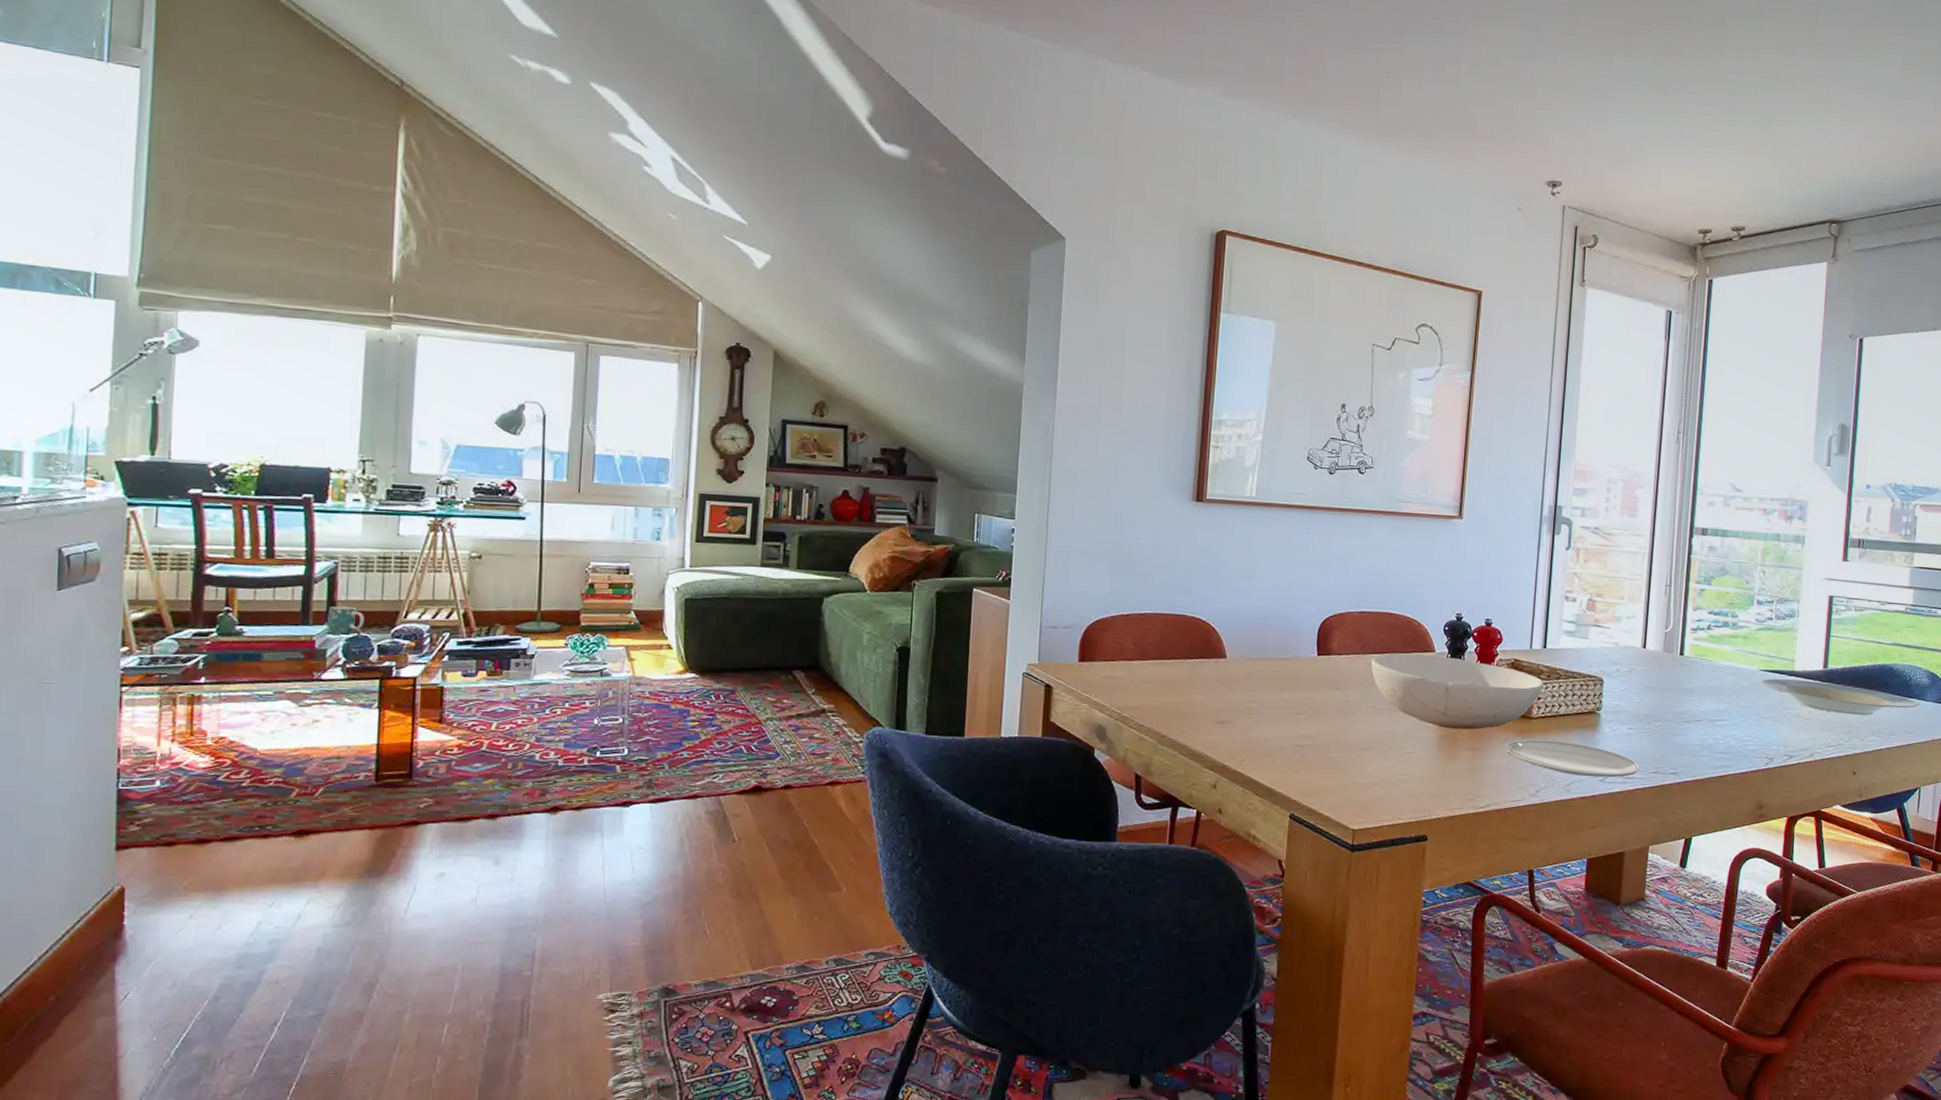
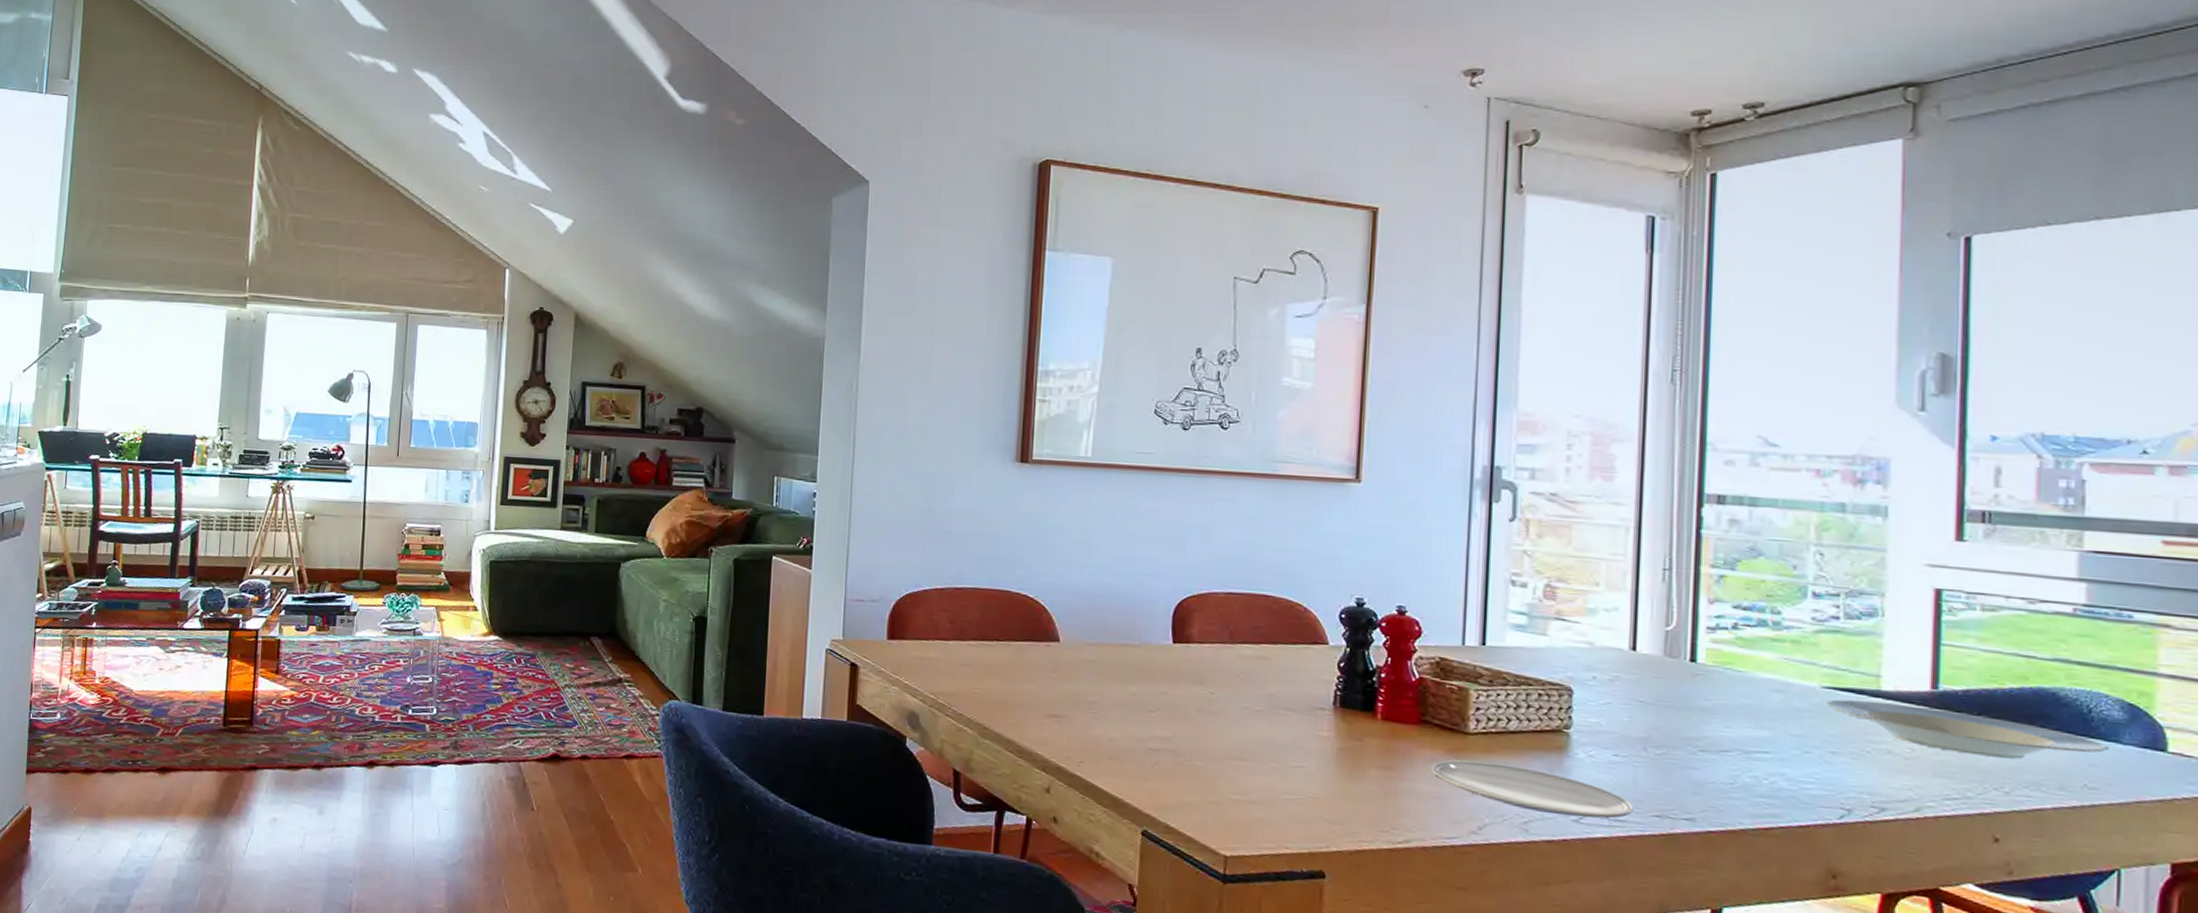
mug: present [325,606,364,635] -> none [188,561,219,588]
bowl: present [1371,653,1543,730] -> none [1243,643,1483,744]

